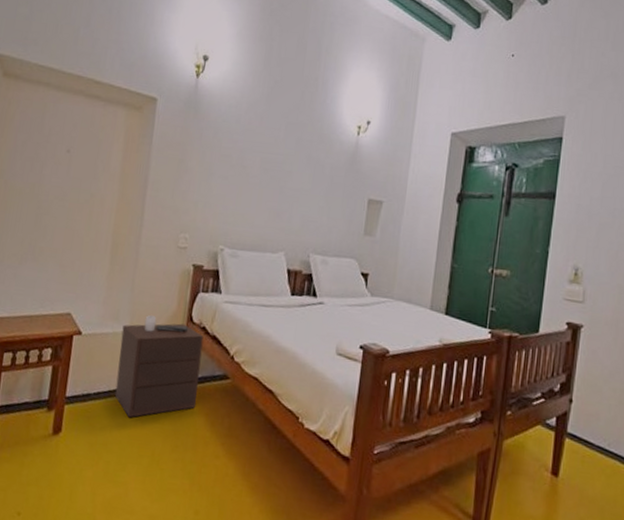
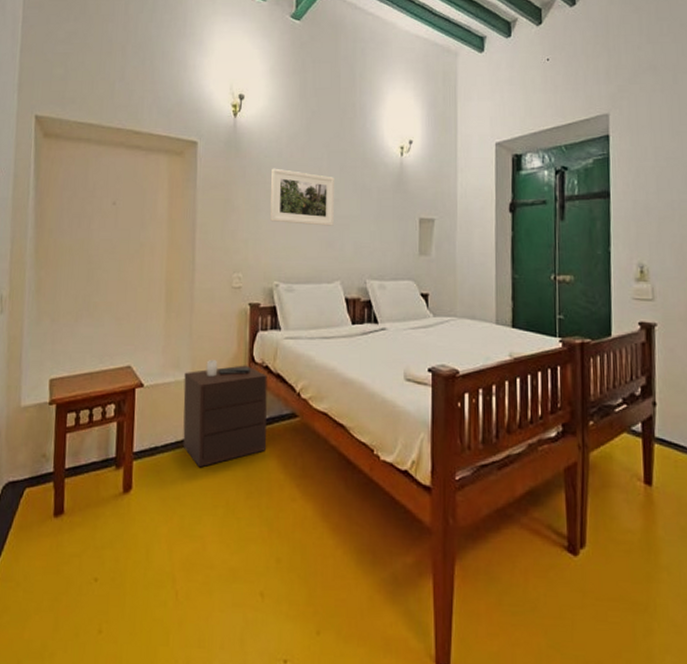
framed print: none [222,133,289,198] -> present [270,168,334,226]

